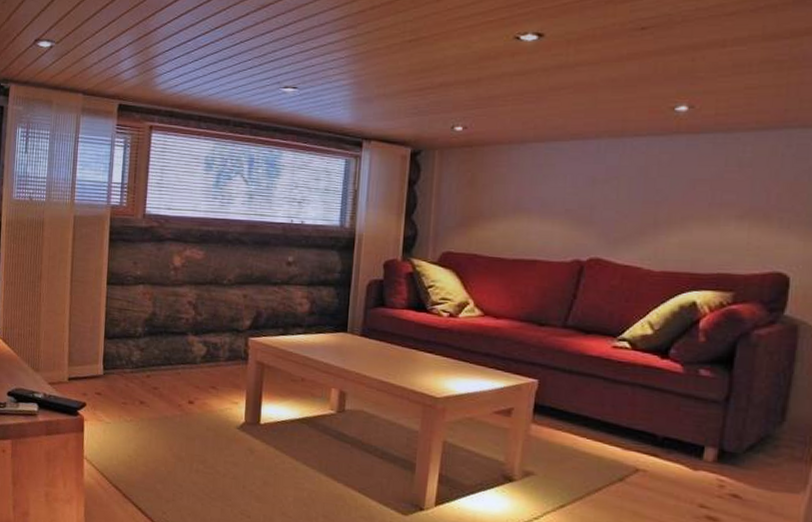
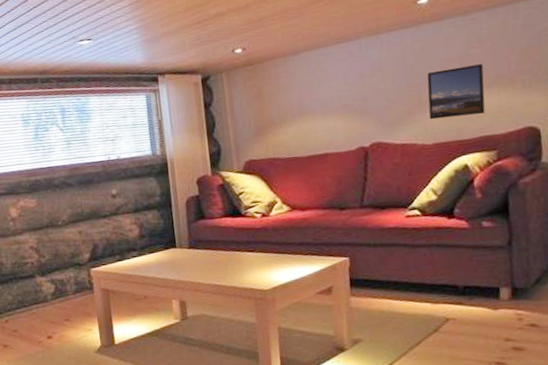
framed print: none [662,190,738,249] -> present [427,64,485,120]

